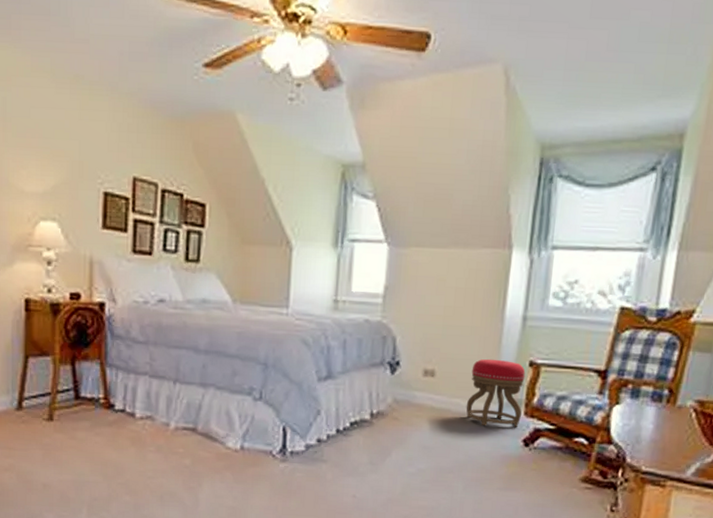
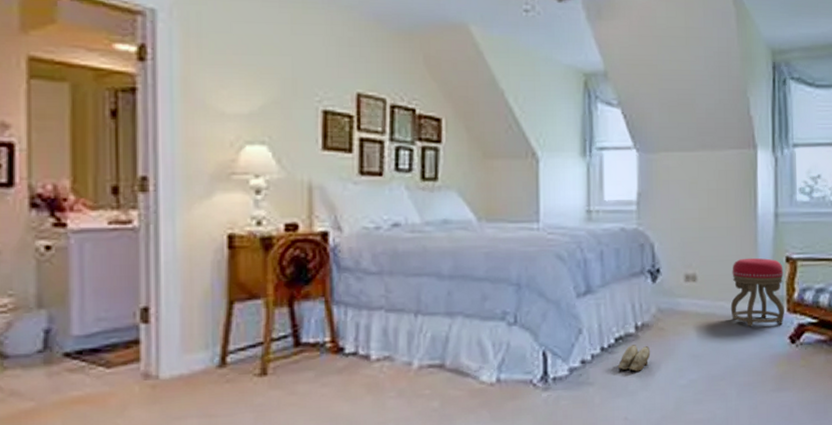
slippers: none [350,430,383,455] -> present [617,345,651,372]

